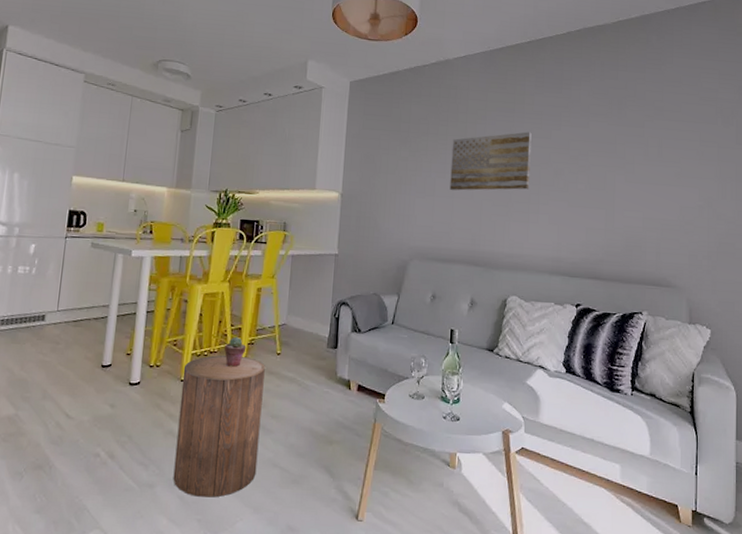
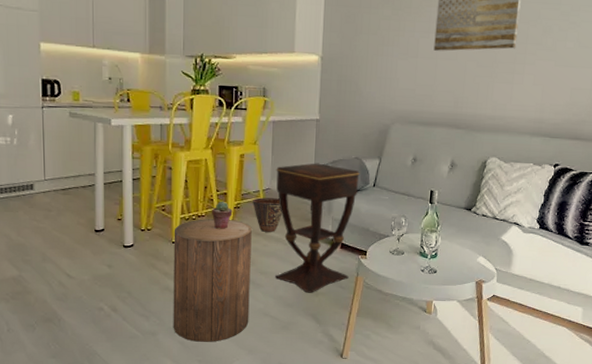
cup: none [267,333,298,371] -> present [253,197,283,232]
side table: none [287,298,378,441] -> present [275,163,360,293]

